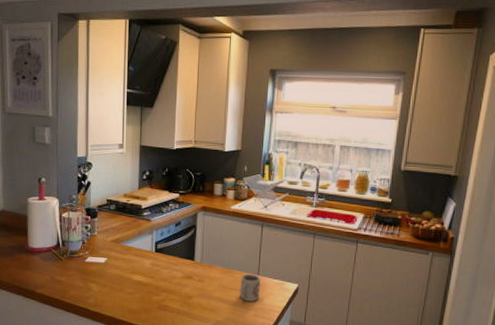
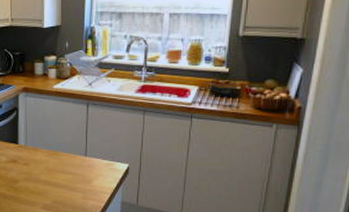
cup: present [239,274,261,302] -> none [67,155,88,184]

